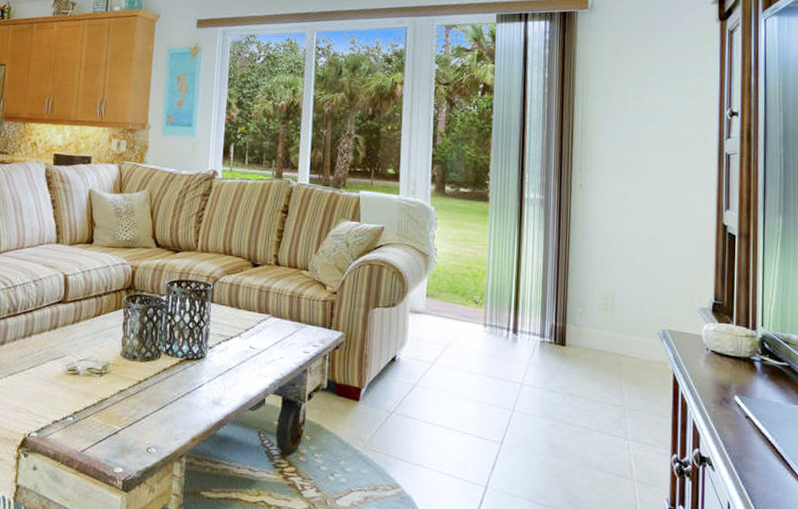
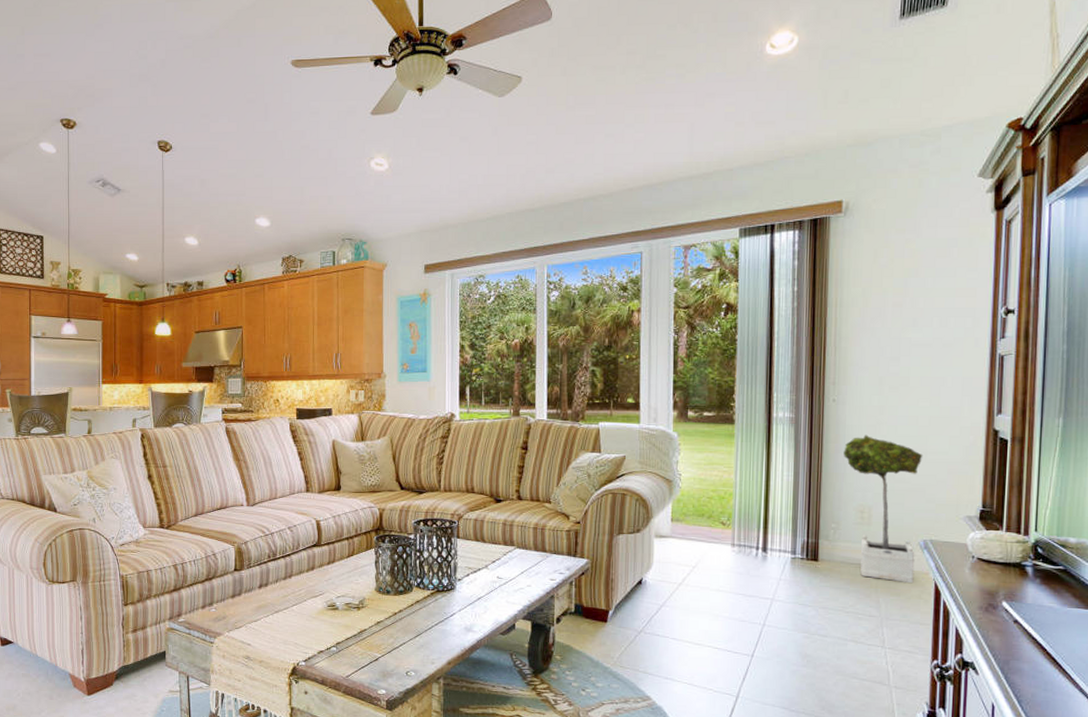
potted tree: none [589,221,661,374] -> present [843,434,923,584]

